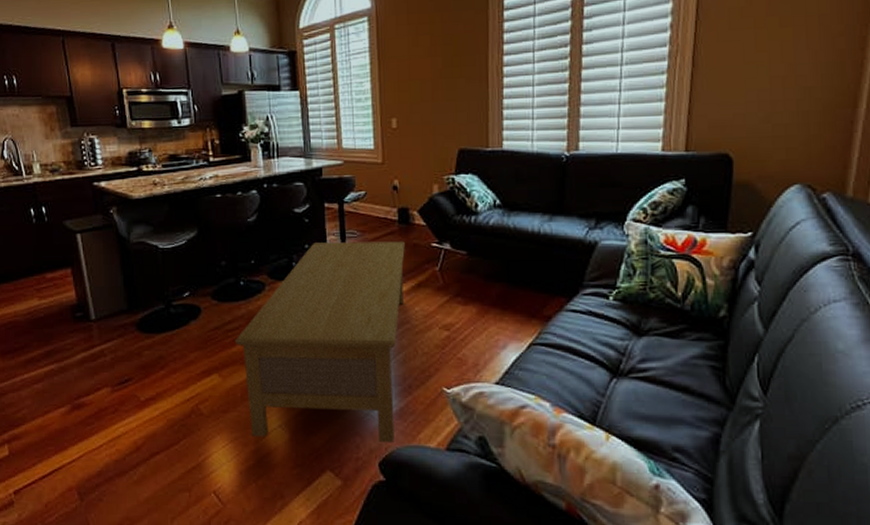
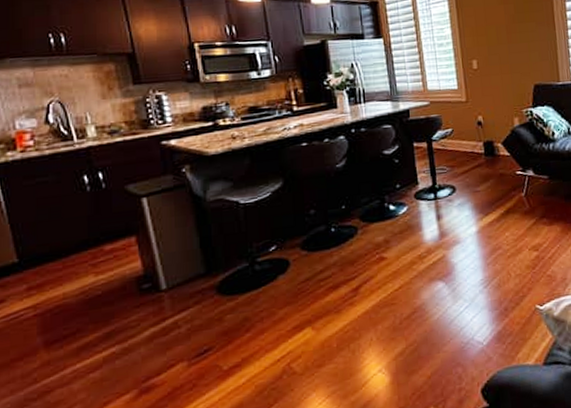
coffee table: present [234,241,405,444] -> none [327,172,495,387]

